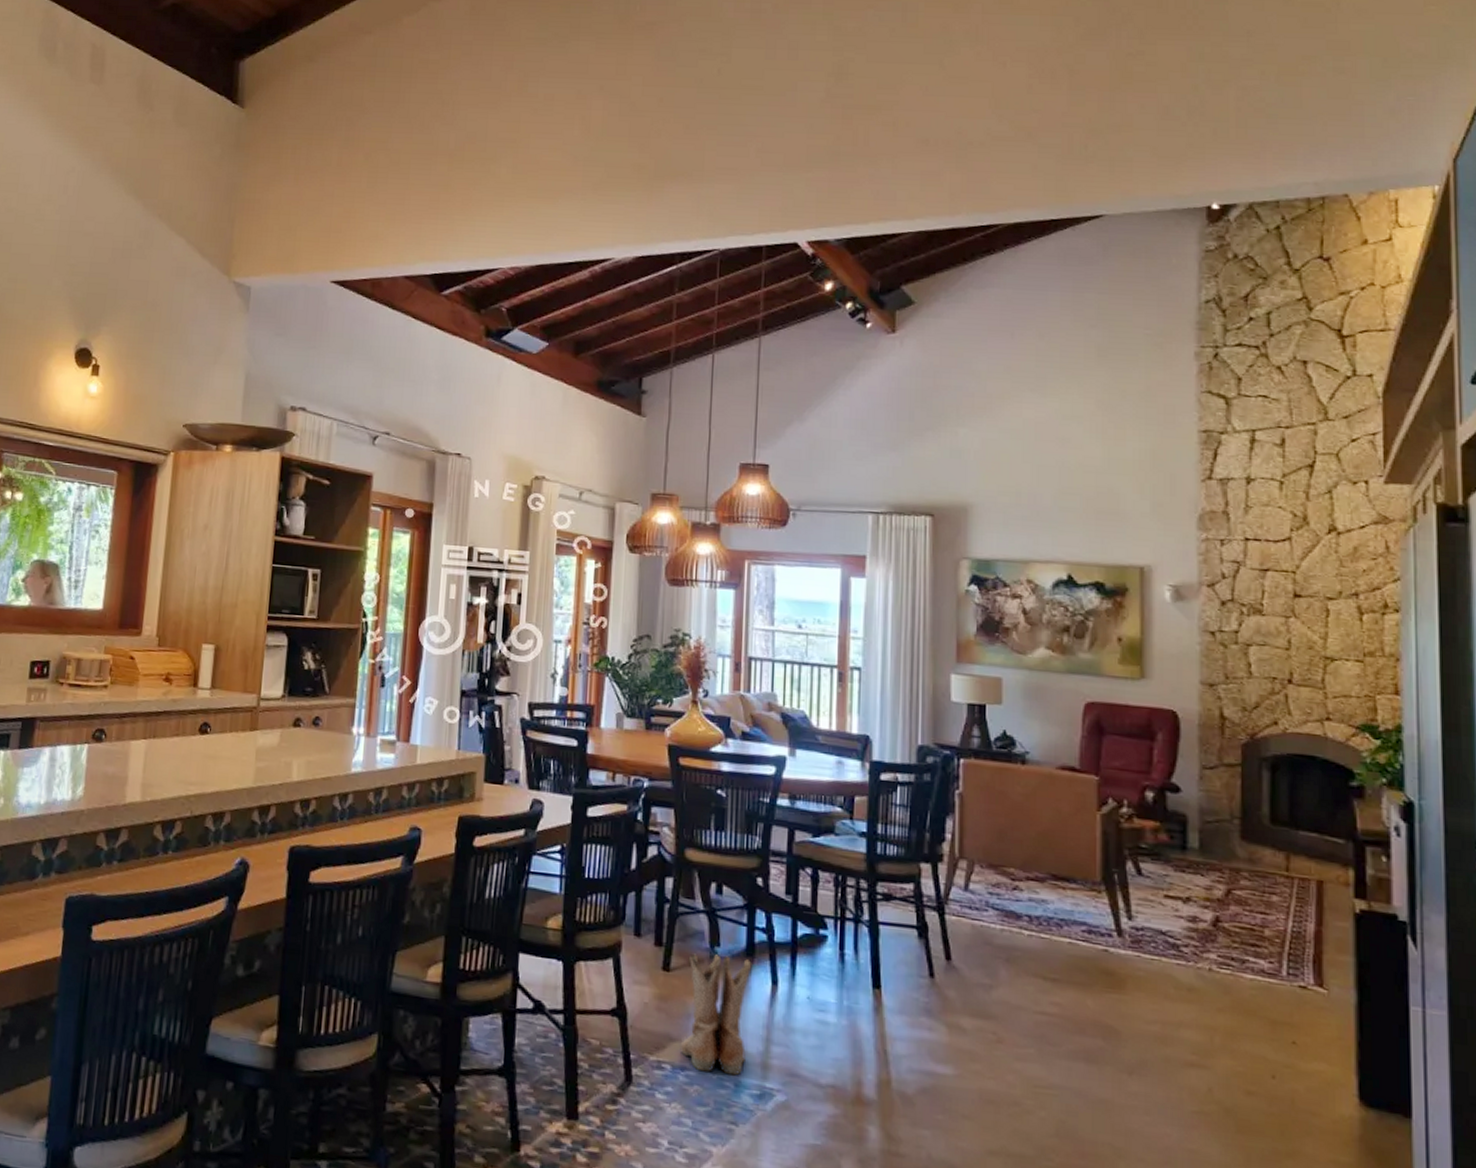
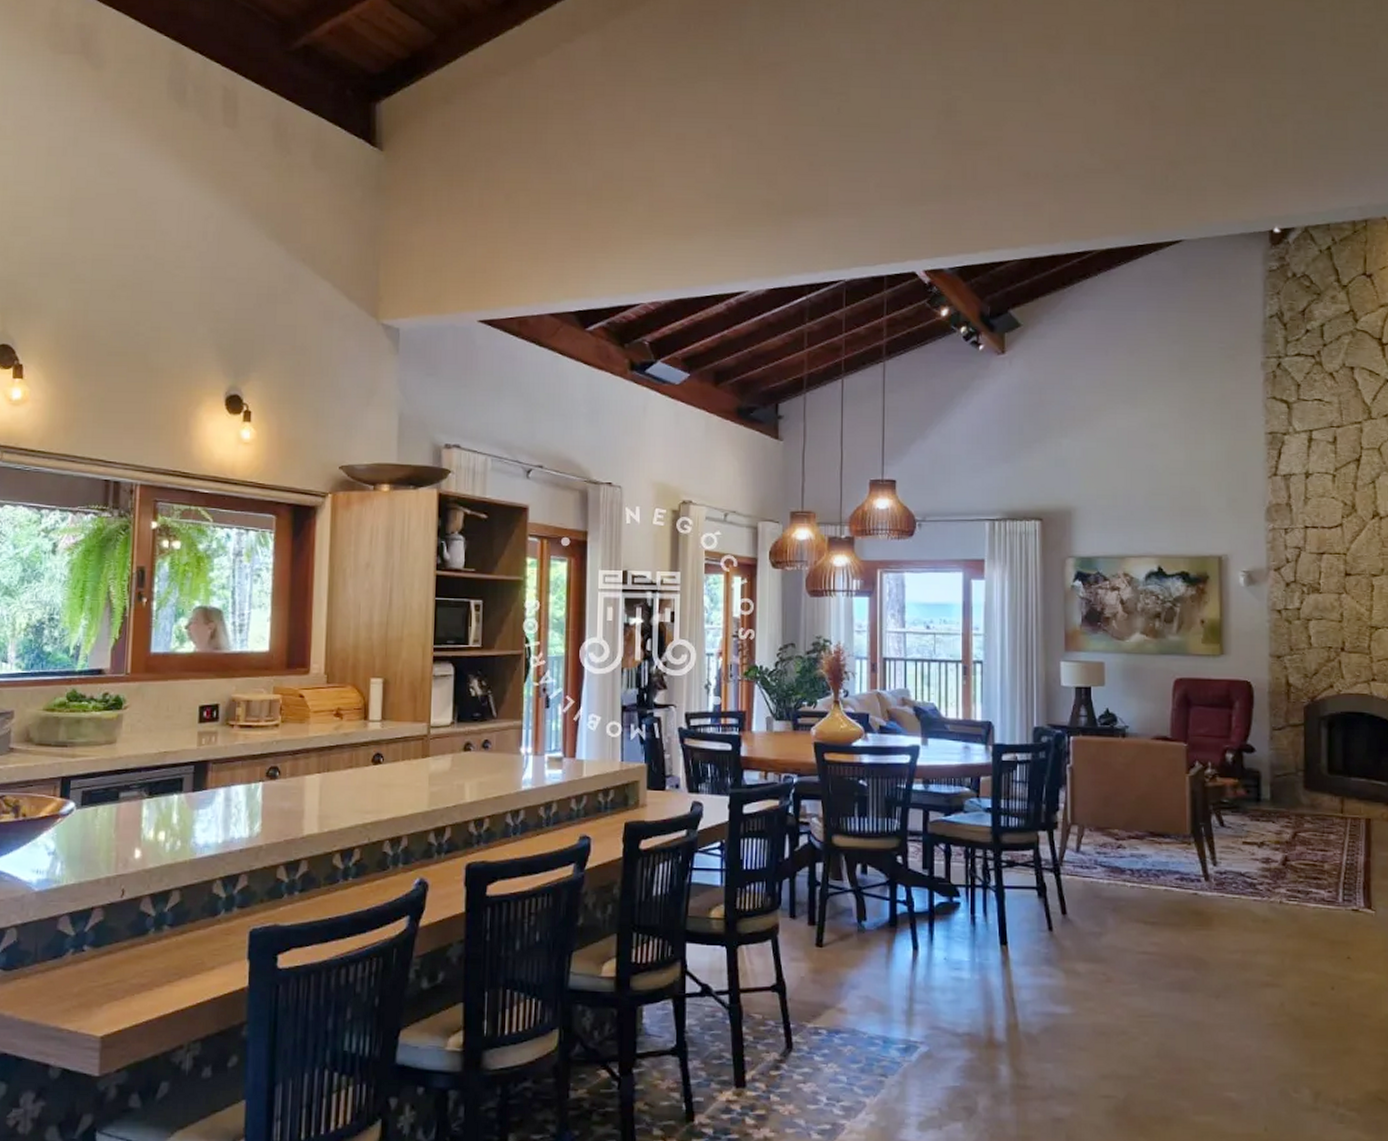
boots: present [681,953,752,1076] -> none [835,928,895,1034]

